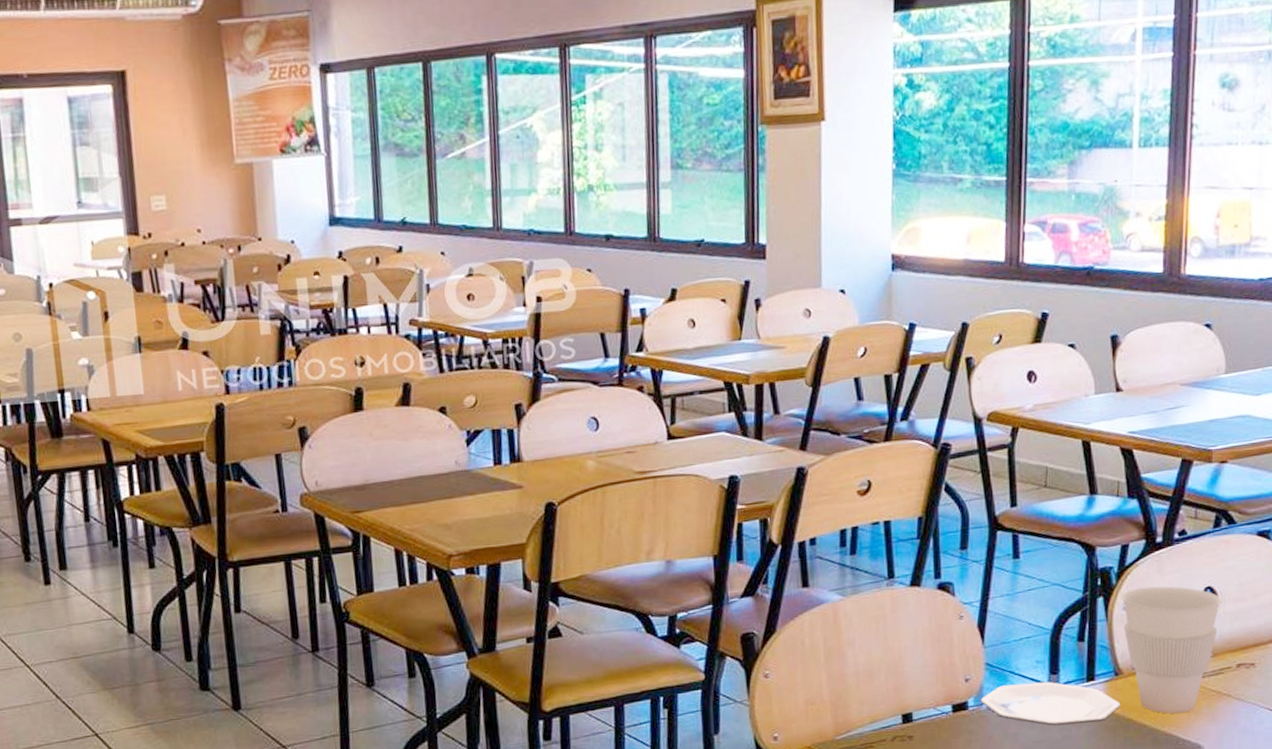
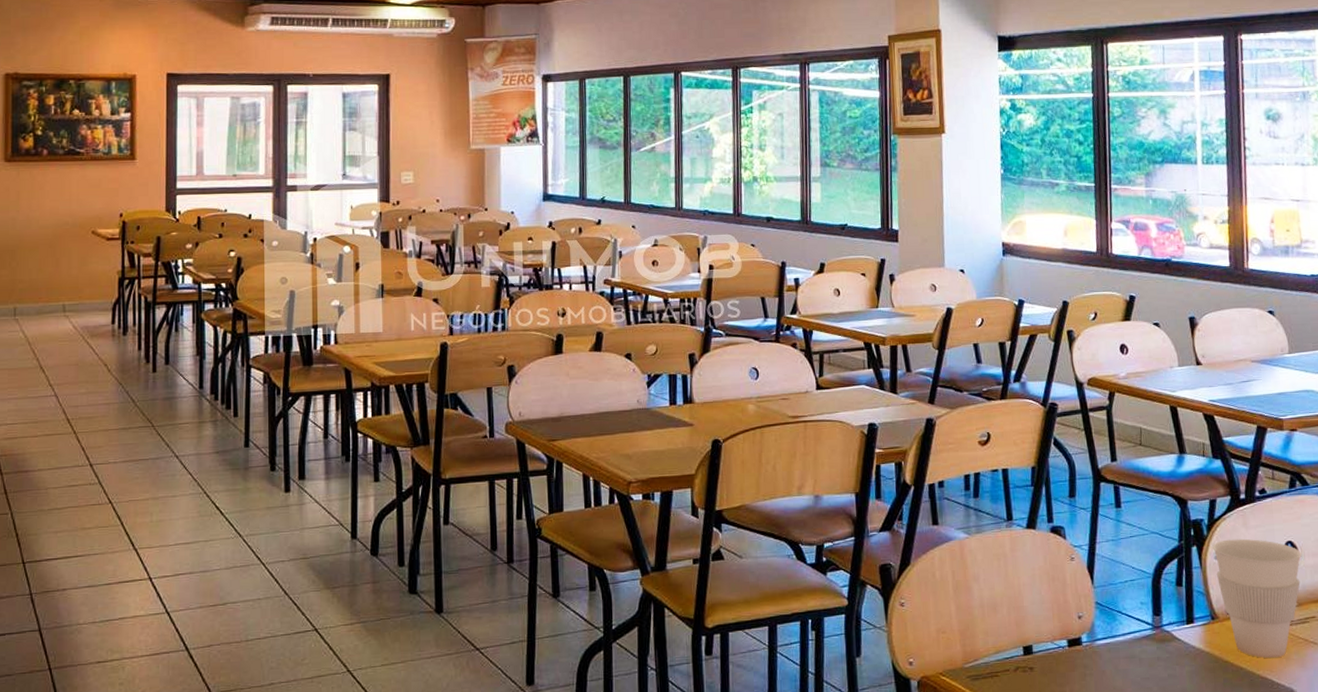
plate: present [980,681,1120,726] -> none [1092,622,1219,664]

